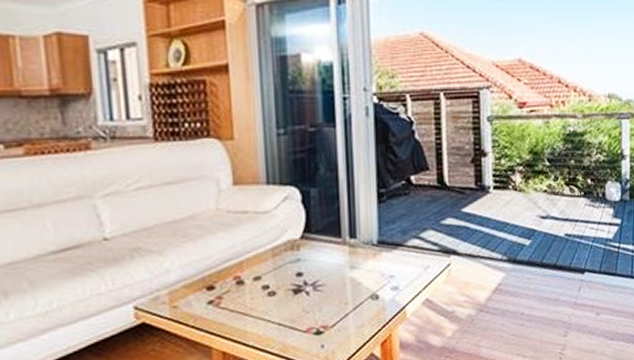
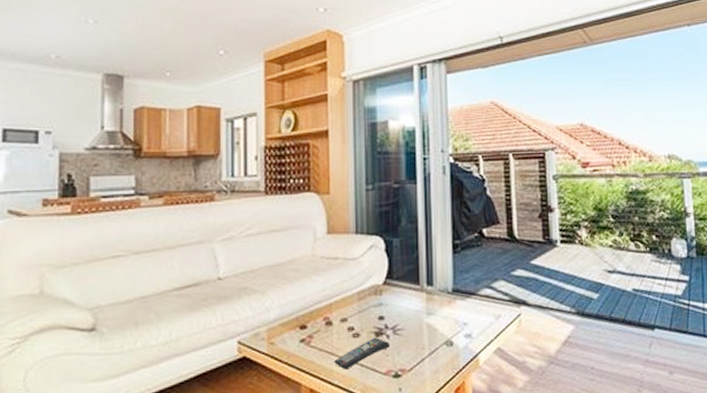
remote control: none [248,295,310,330] -> present [334,337,390,370]

